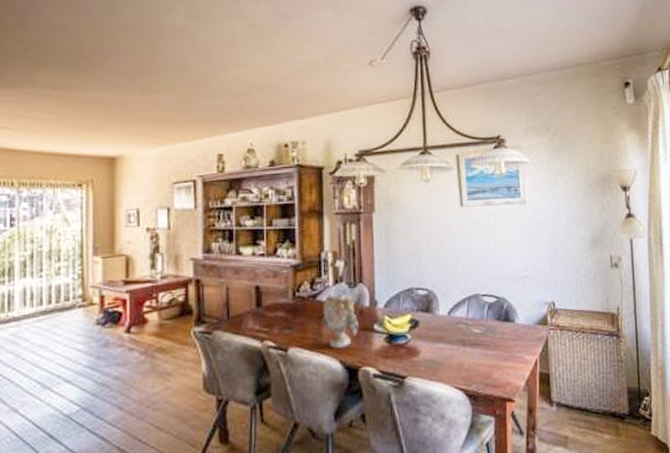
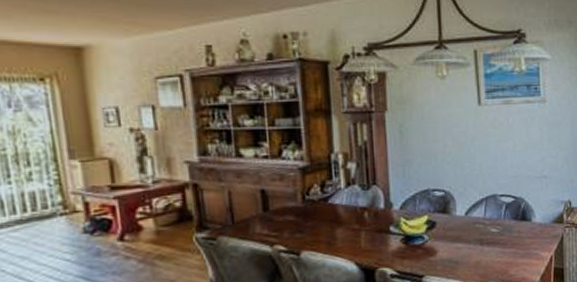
vase: present [322,293,359,349] -> none [335,196,374,251]

